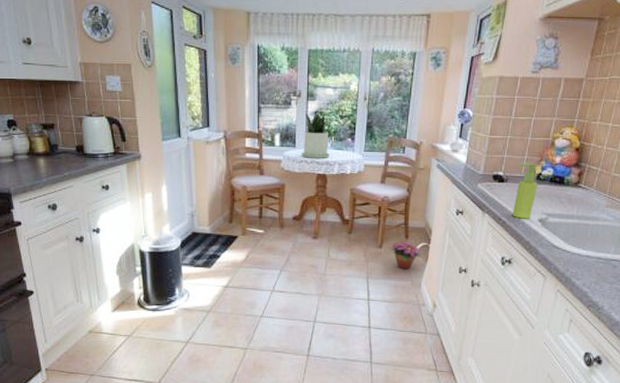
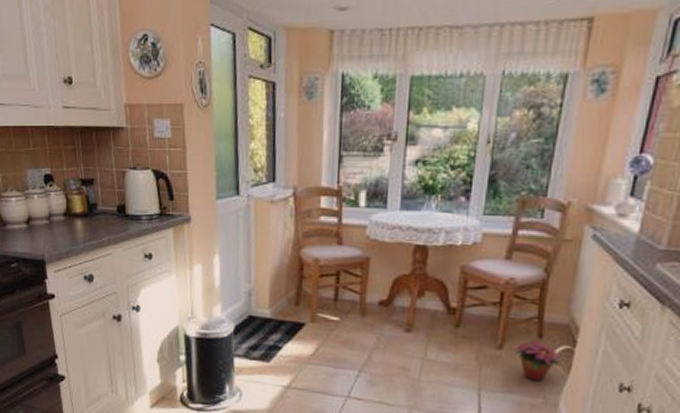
planter: present [301,112,330,158] -> none [394,162,434,224]

